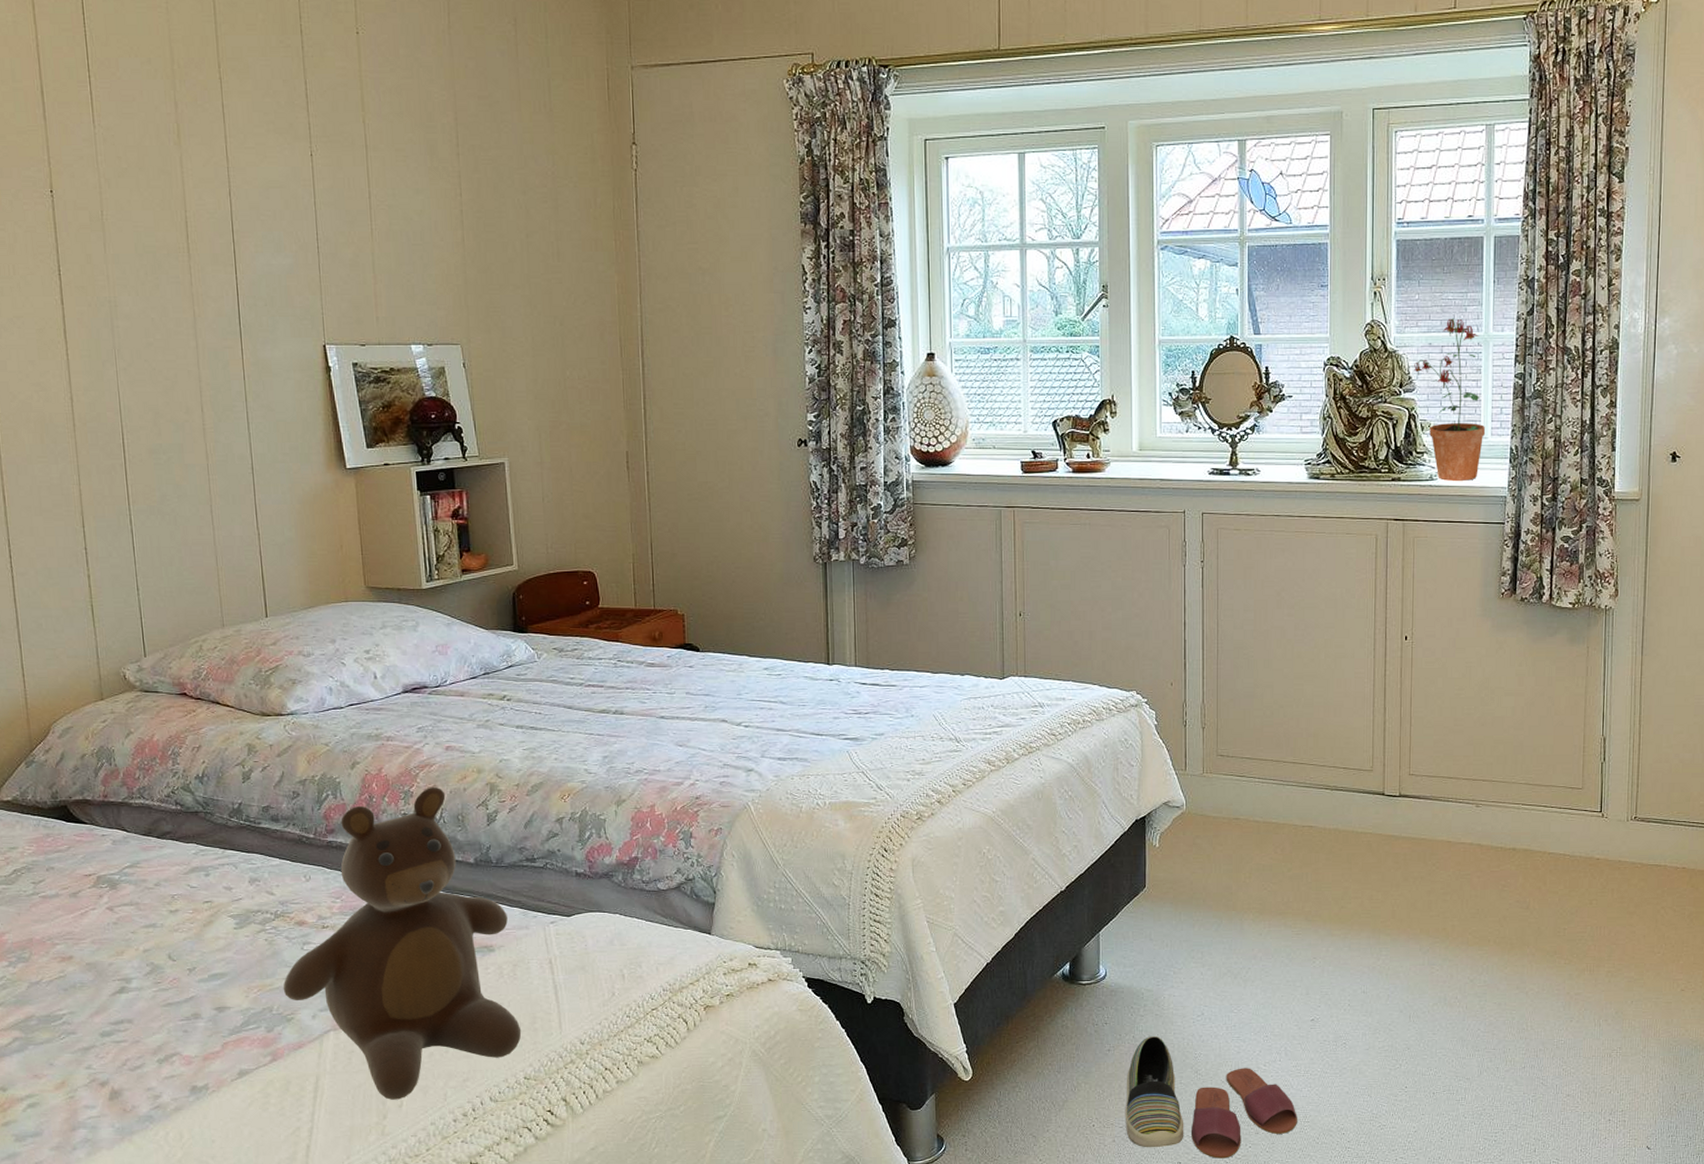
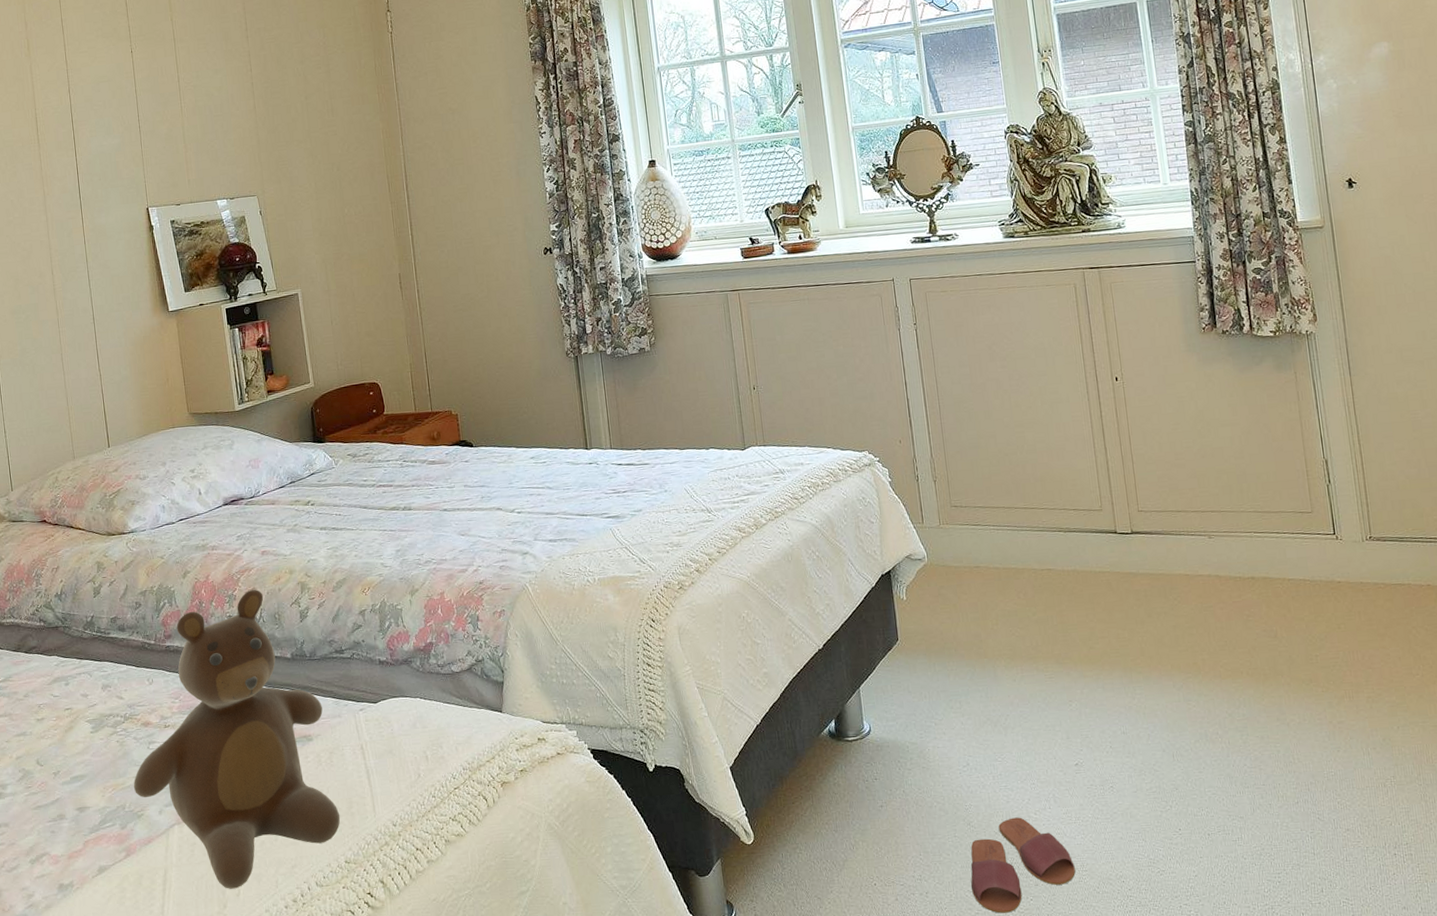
shoe: present [1125,1035,1184,1148] -> none [901,788,965,906]
potted plant: present [1413,318,1485,481] -> none [1088,78,1164,227]

